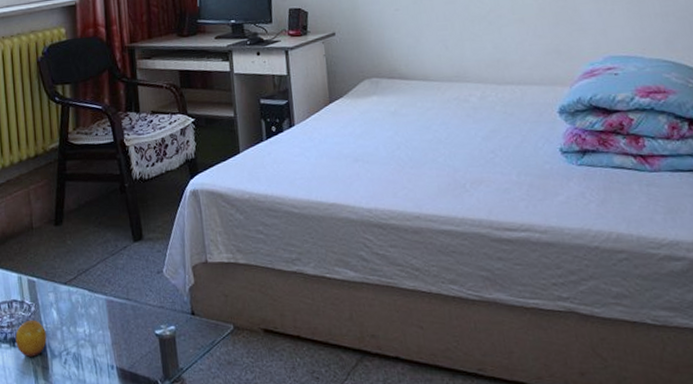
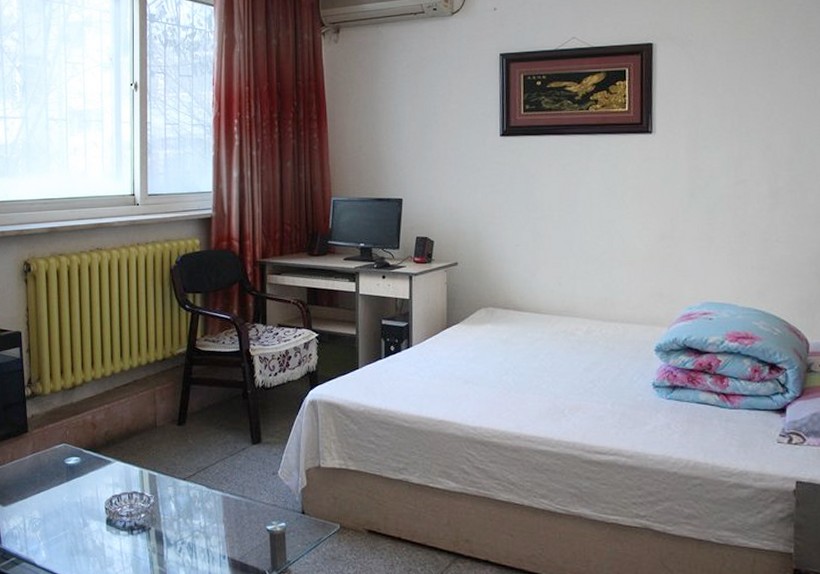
fruit: present [15,319,47,358] -> none [134,510,164,545]

